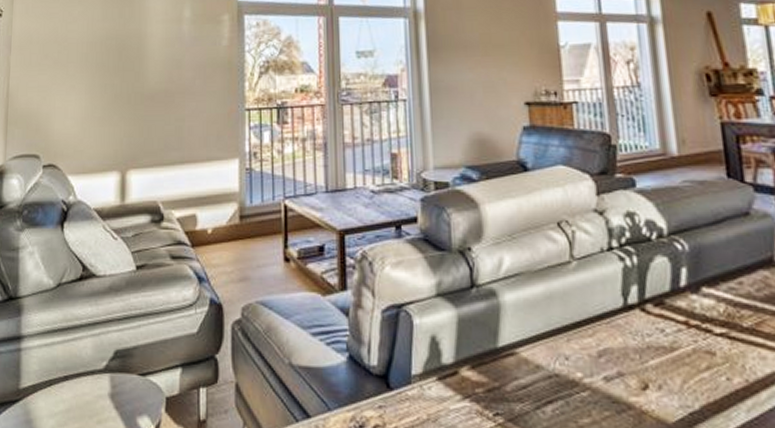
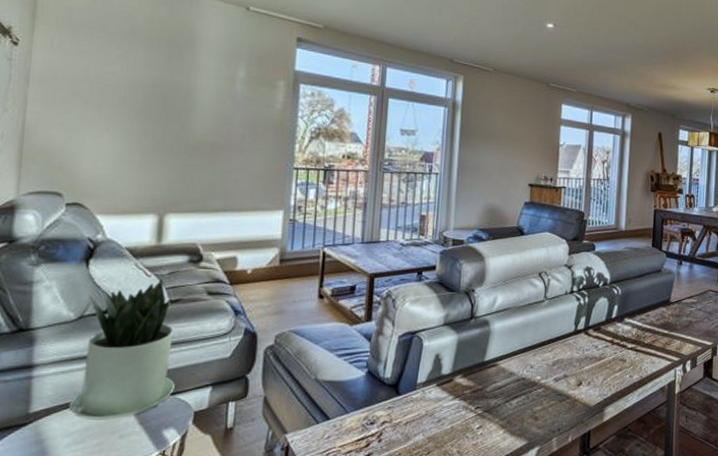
planter: none [52,243,146,402] -> present [68,279,175,420]

